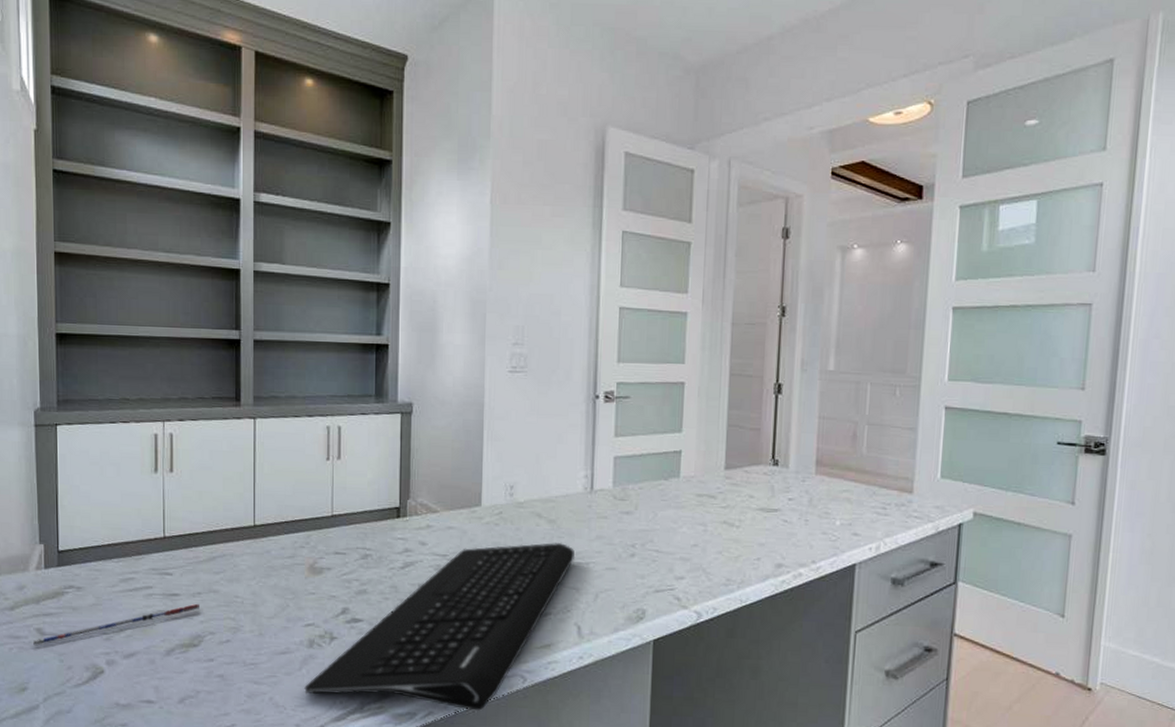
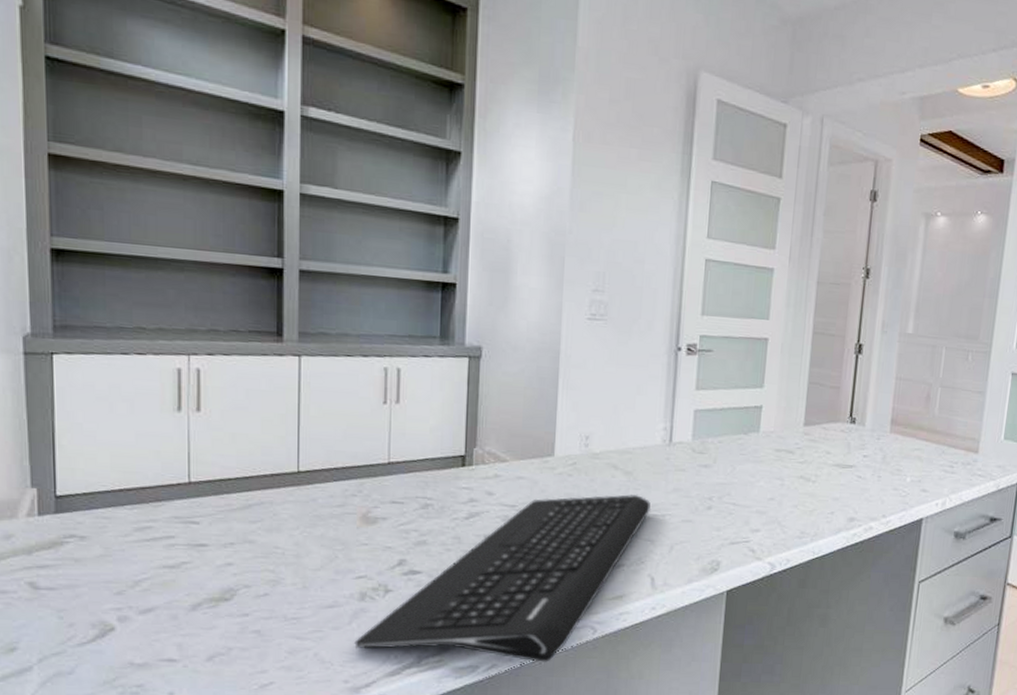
pen: present [33,603,199,646] -> none [24,554,232,602]

